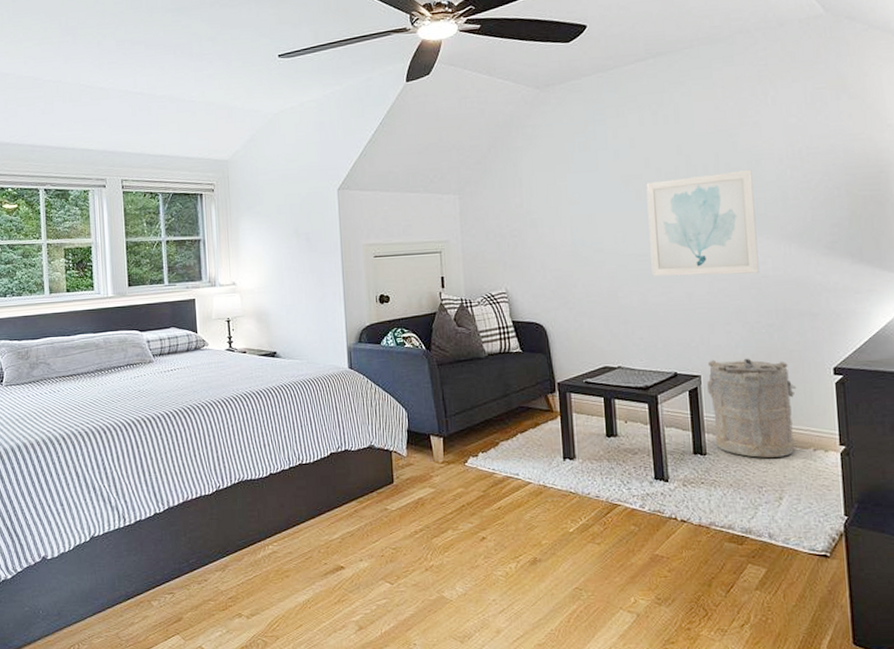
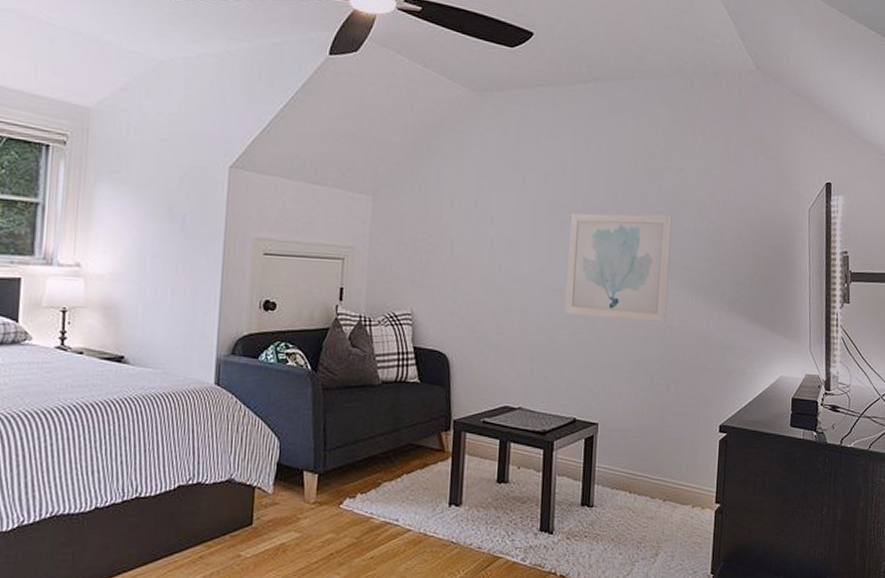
laundry hamper: present [707,358,797,458] -> none [603,408,685,512]

